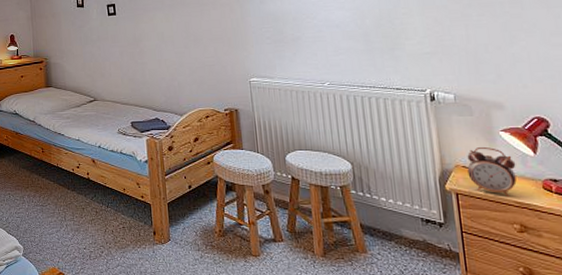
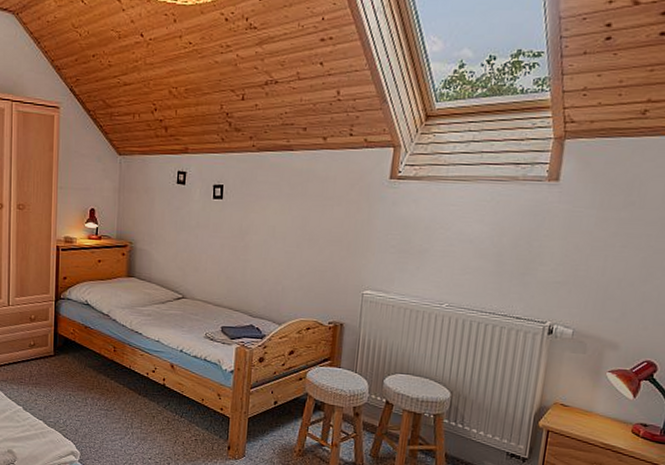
alarm clock: present [467,147,517,196] -> none [564,386,613,437]

